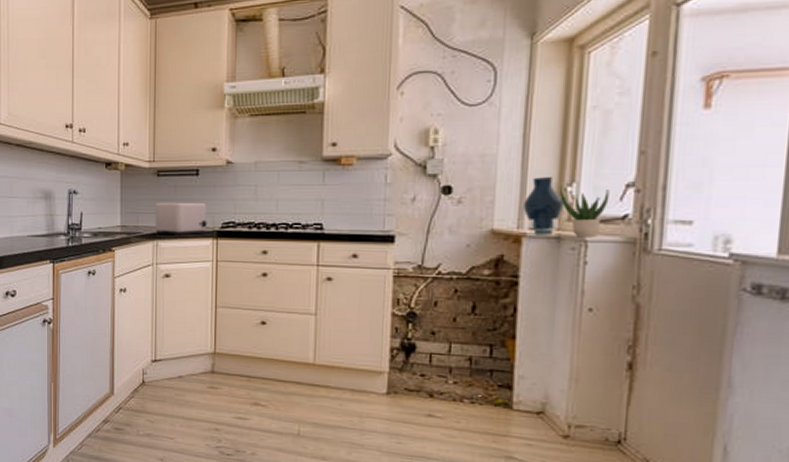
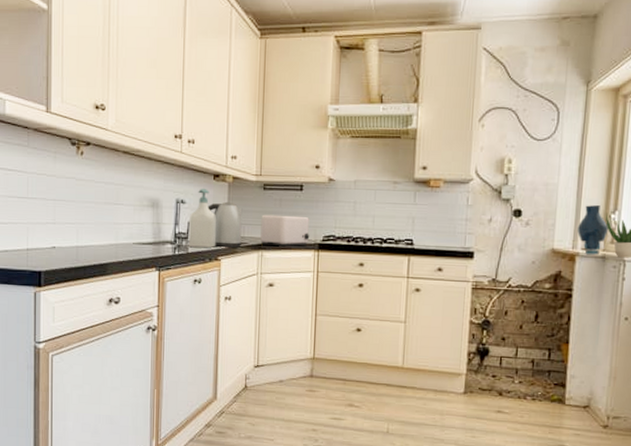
soap bottle: none [82,177,110,238] -> present [189,188,217,248]
kettle: none [100,190,136,237] -> present [208,201,243,247]

